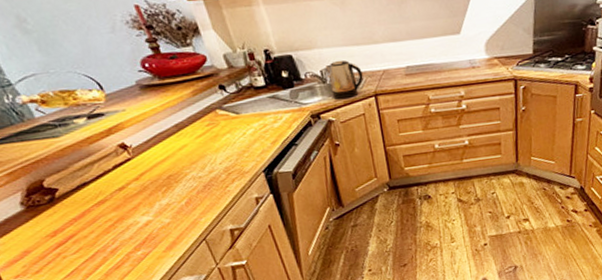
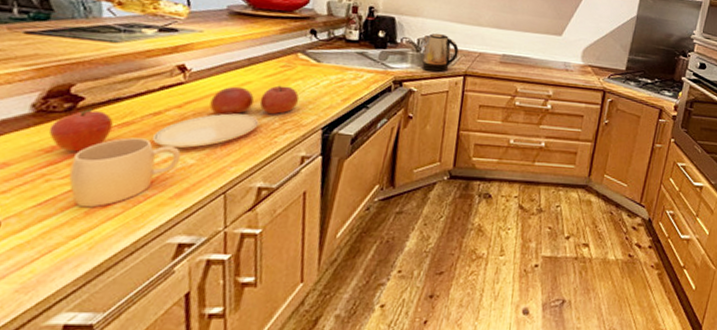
fruit: none [43,196,93,233] -> present [48,109,114,152]
mug: none [74,210,158,272] -> present [68,137,182,208]
plate: none [127,173,209,214] -> present [153,113,259,149]
fruit: none [159,151,197,180] -> present [209,86,255,116]
fruit: none [200,141,235,170] -> present [259,85,300,115]

